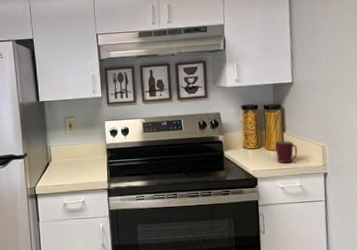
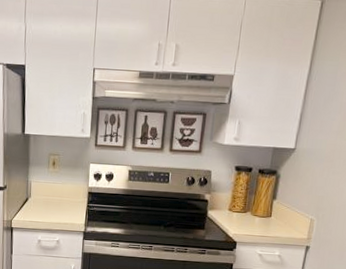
mug: present [275,140,298,164] -> none [261,208,285,232]

